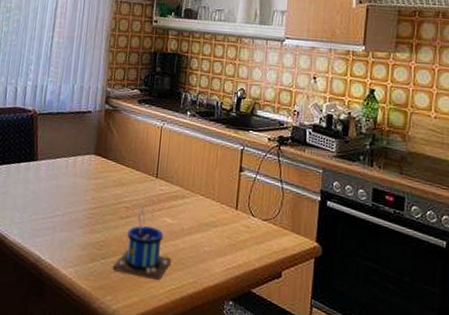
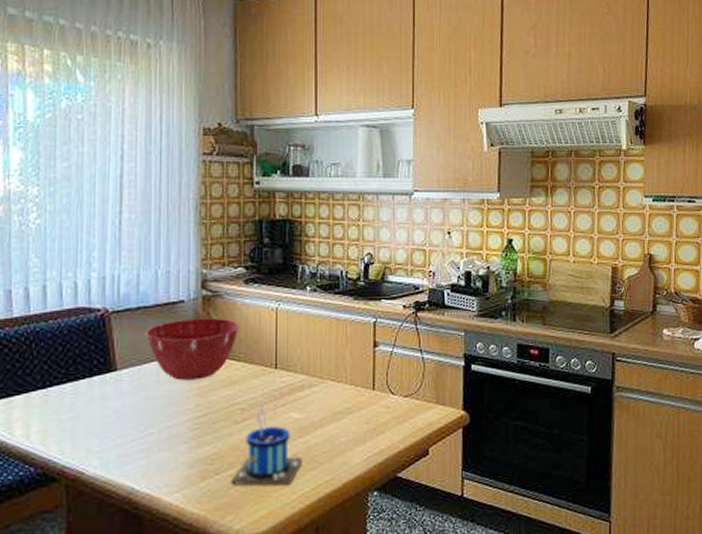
mixing bowl: none [61,126,131,178] -> present [145,318,239,381]

